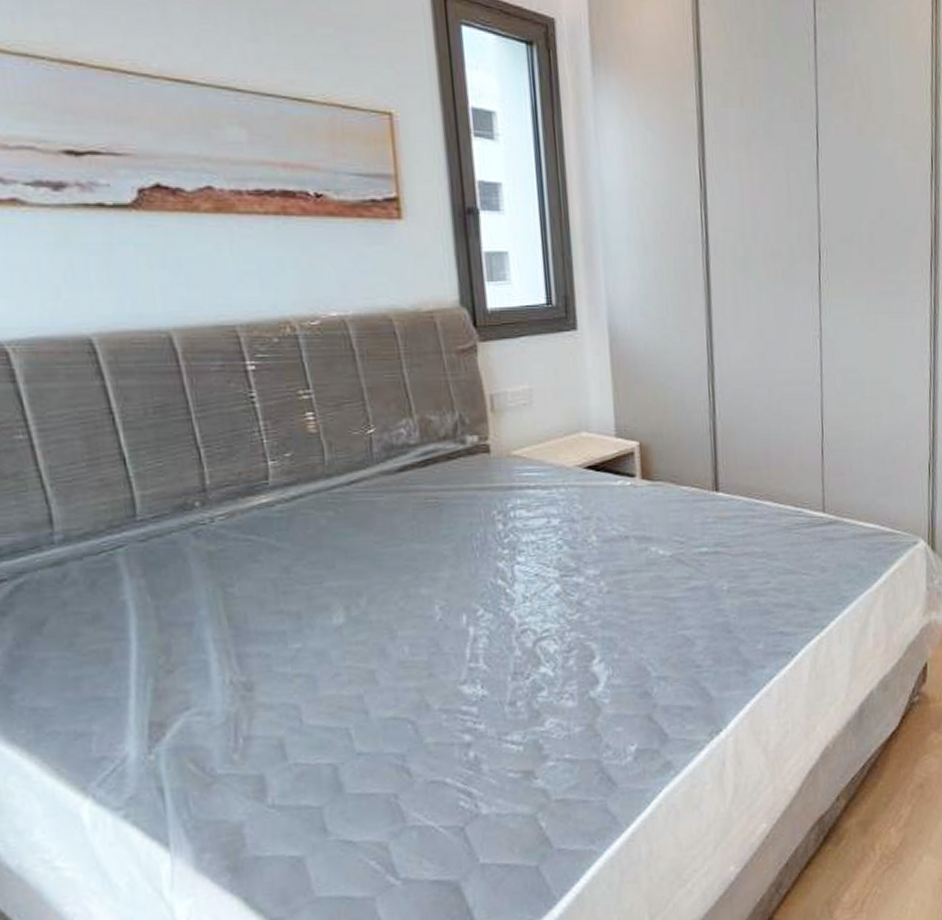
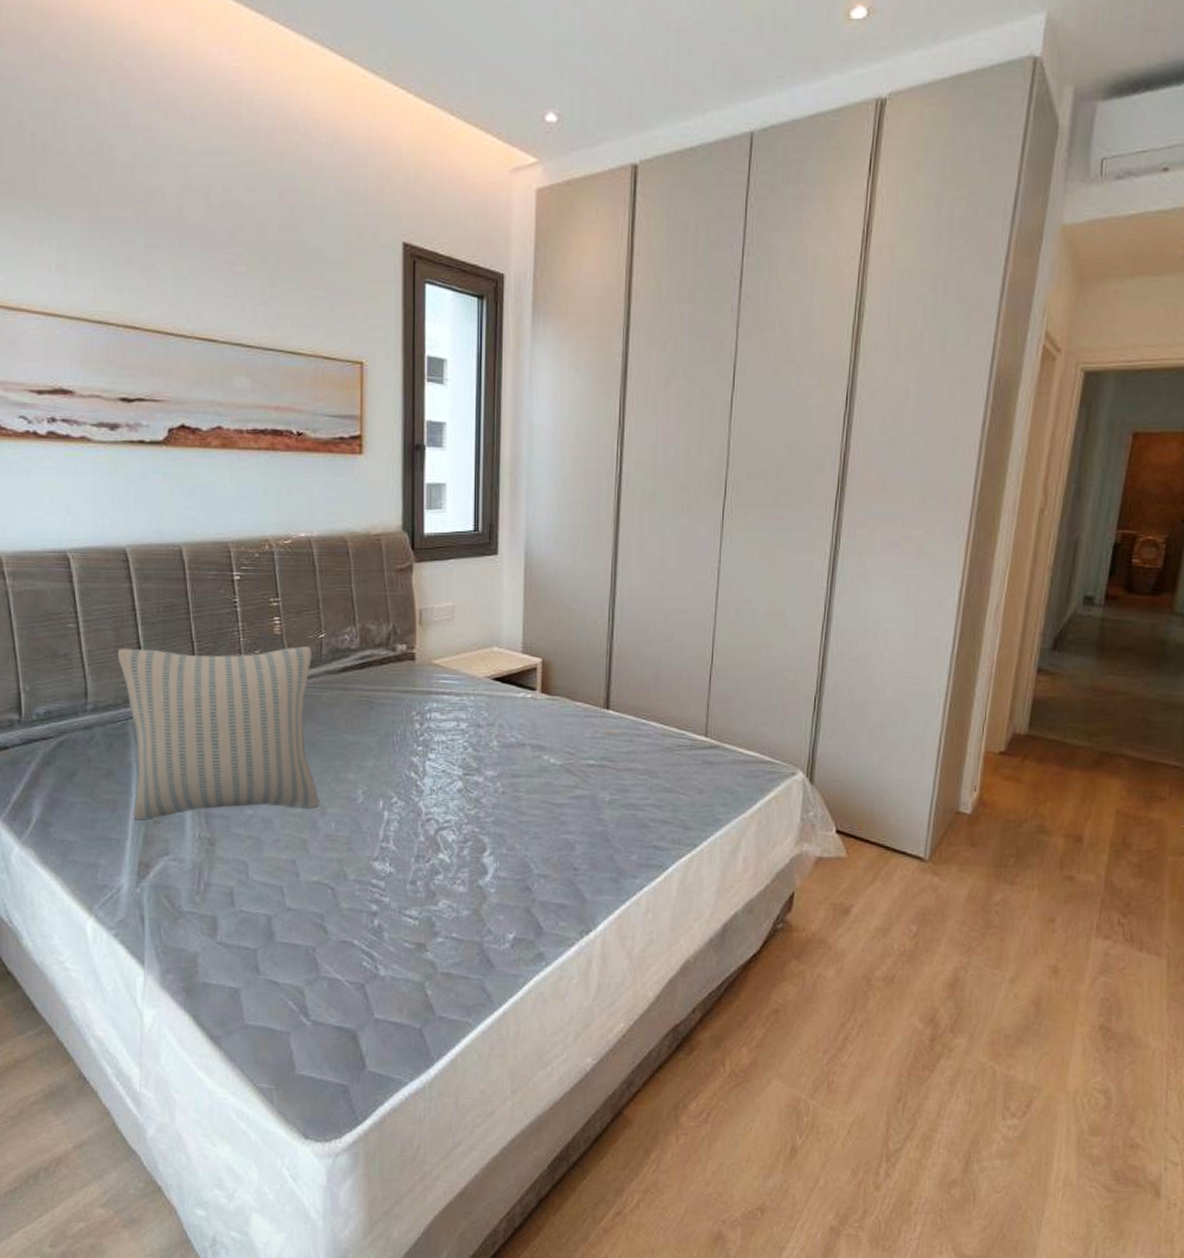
pillow: none [92,445,387,672] -> present [117,647,320,821]

